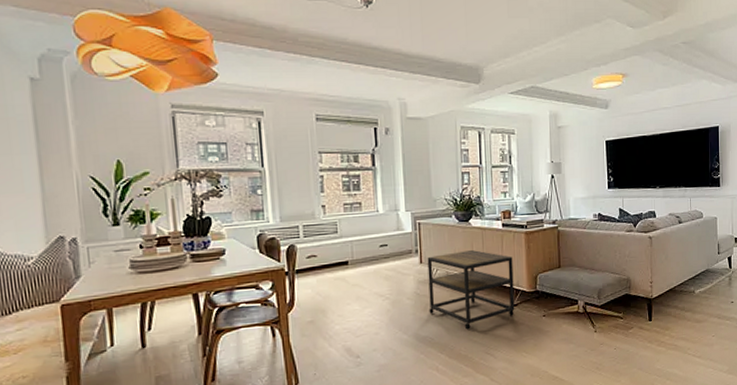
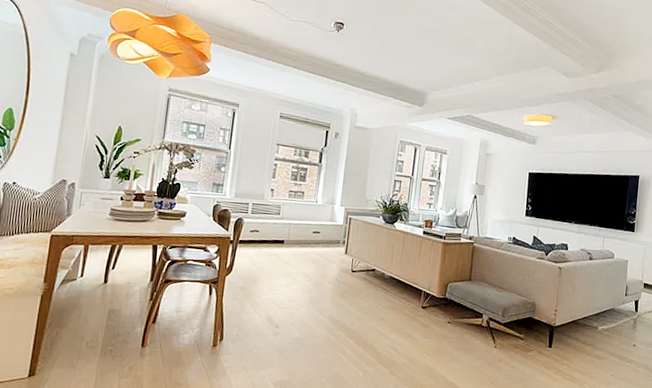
side table: present [427,249,515,330] -> none [345,249,428,322]

